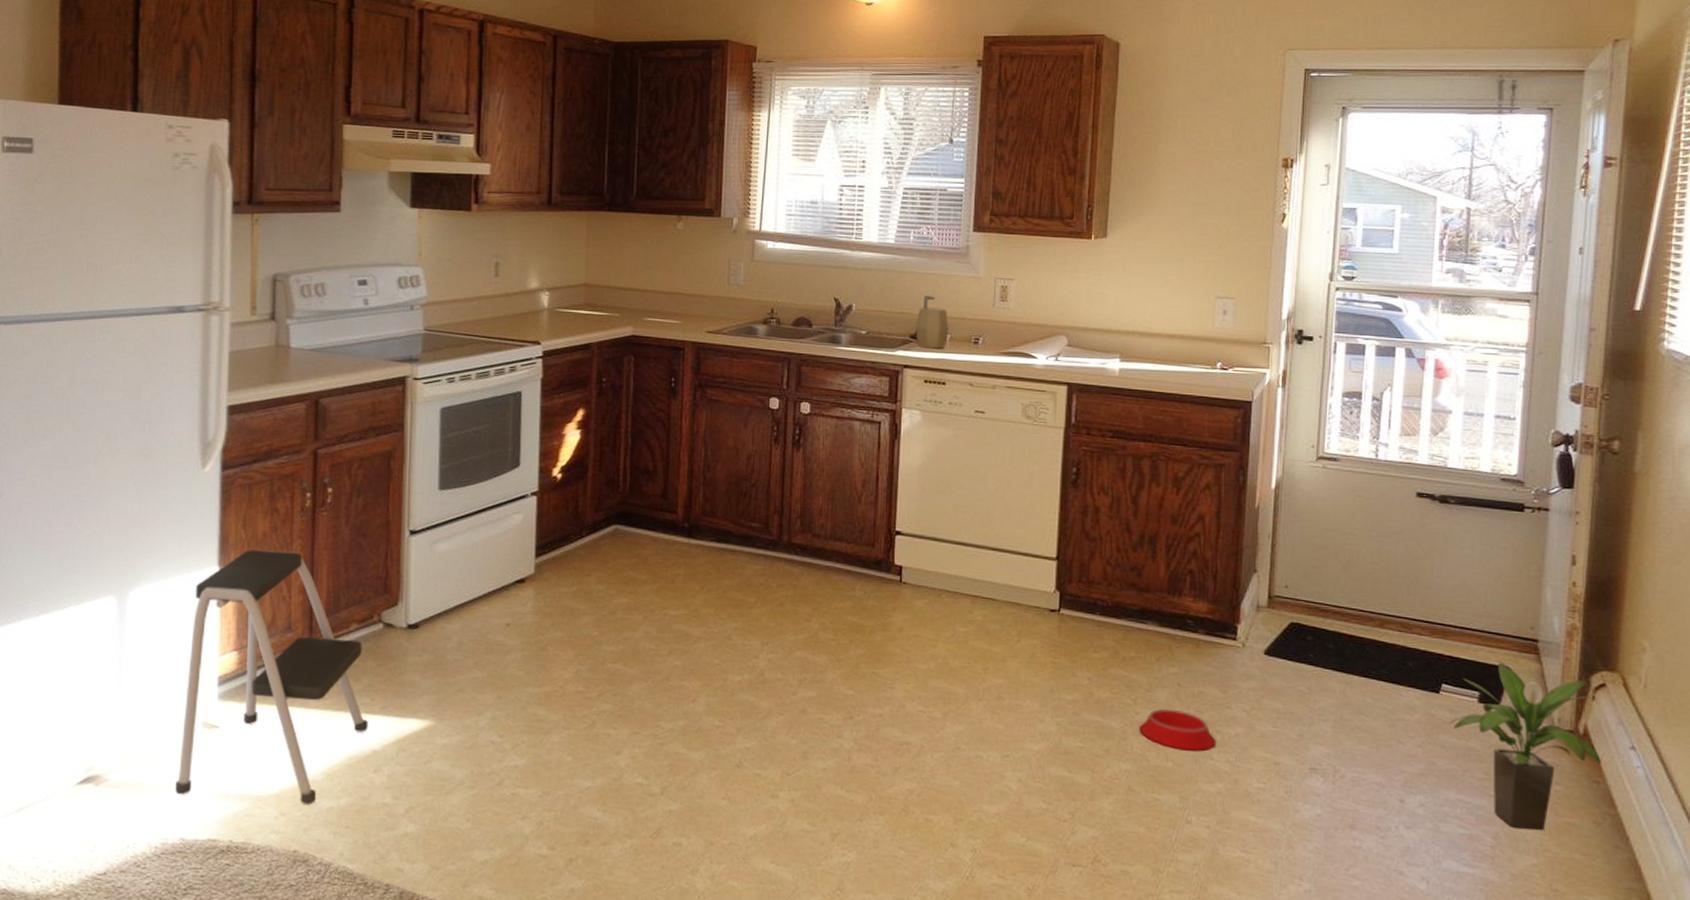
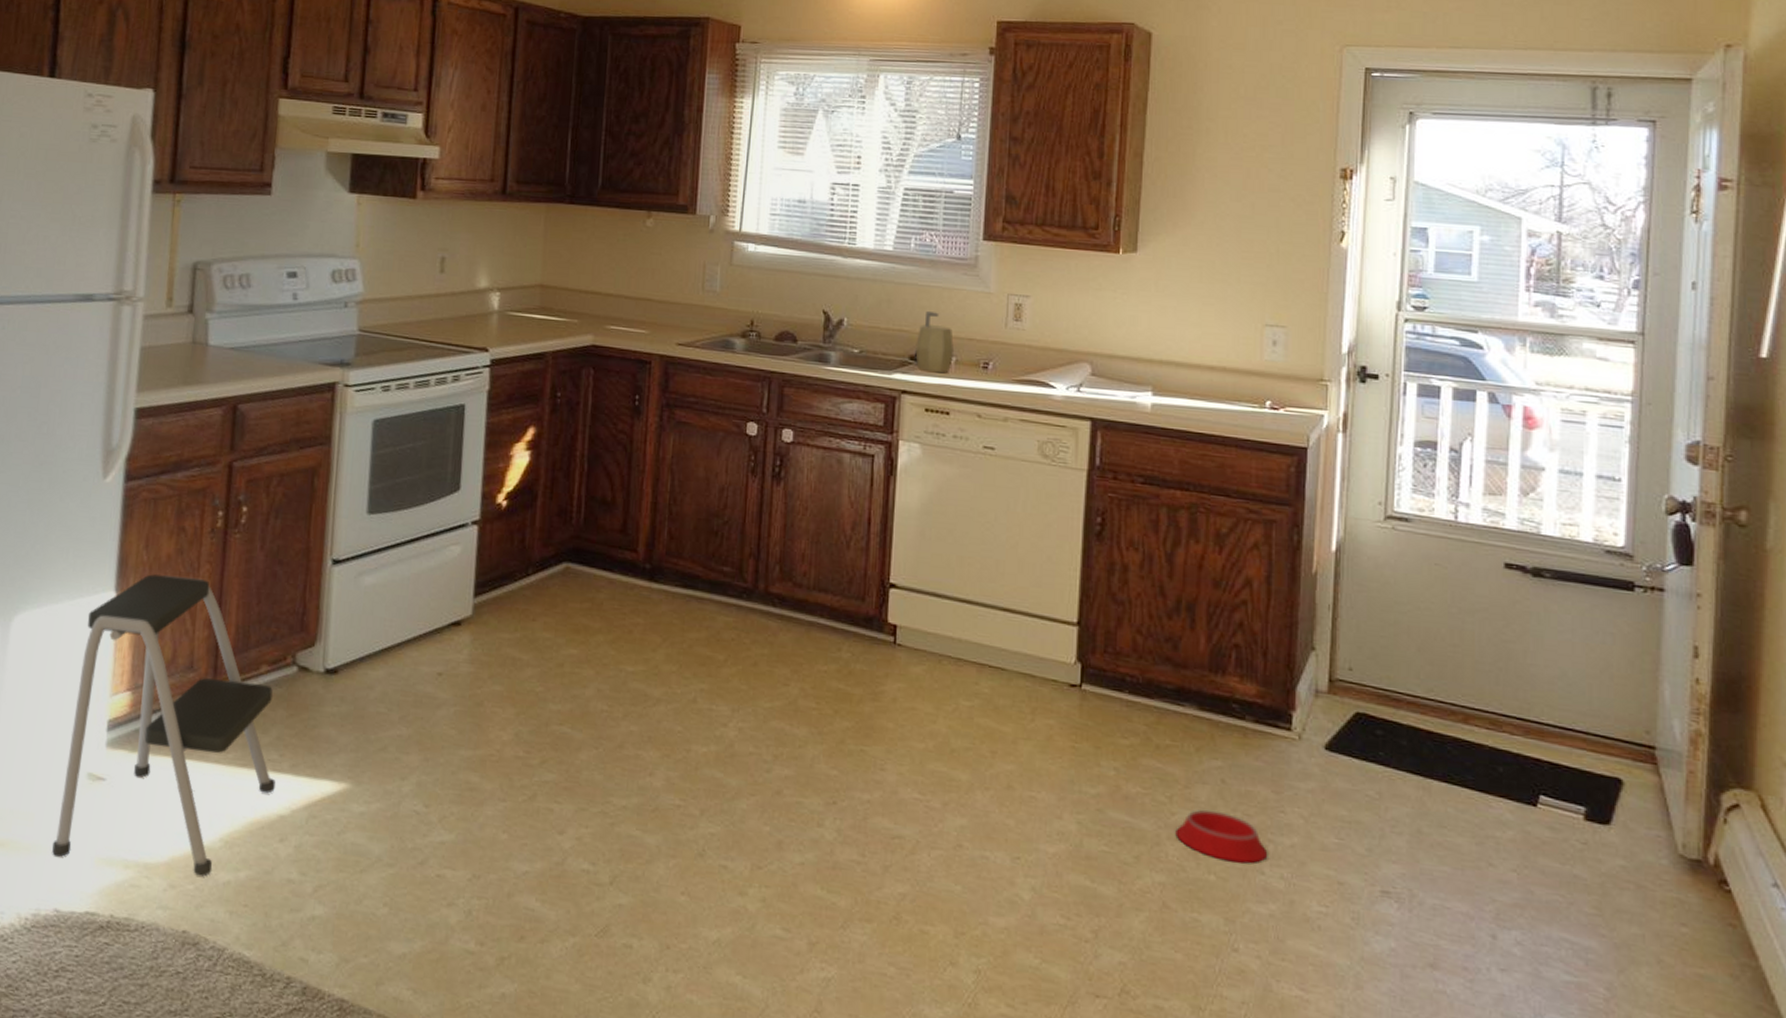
potted plant: present [1450,662,1601,830] -> none [1550,771,1737,982]

